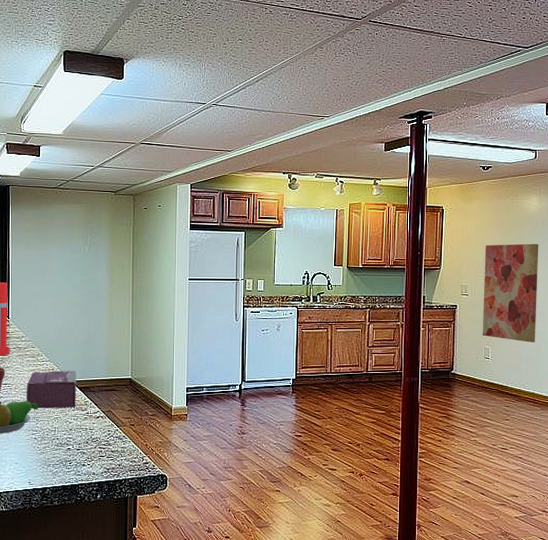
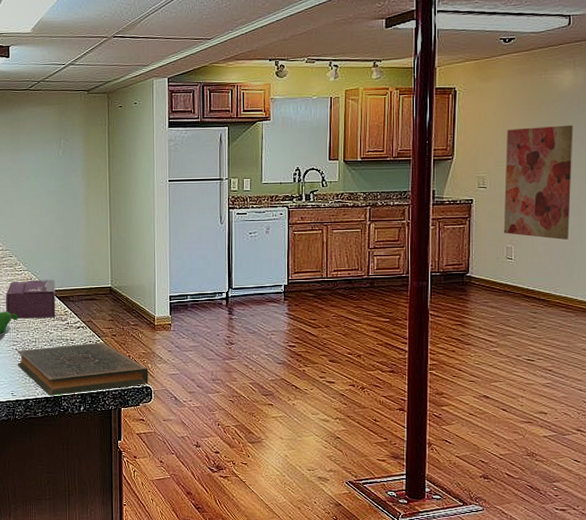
book: none [35,431,164,484] -> present [17,342,149,396]

